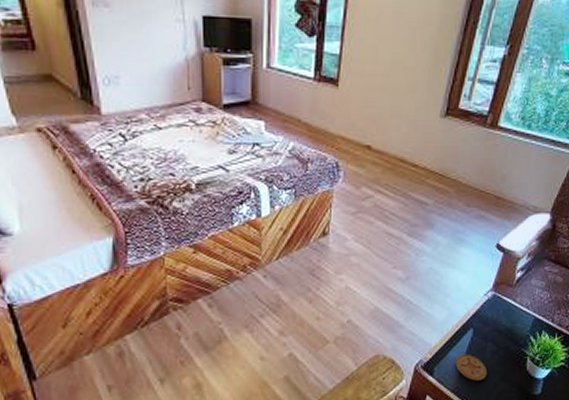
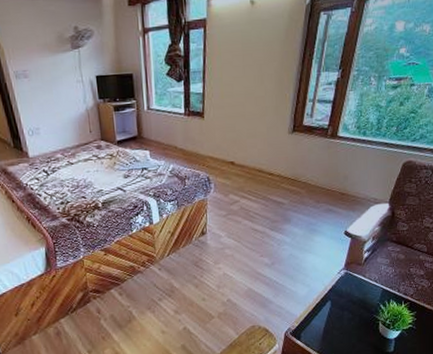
coaster: present [455,353,488,381] -> none [318,321,346,343]

